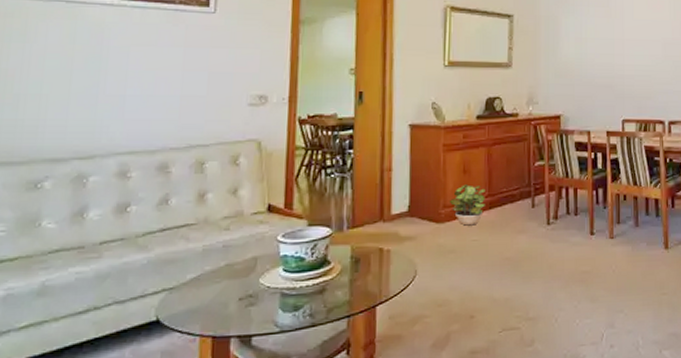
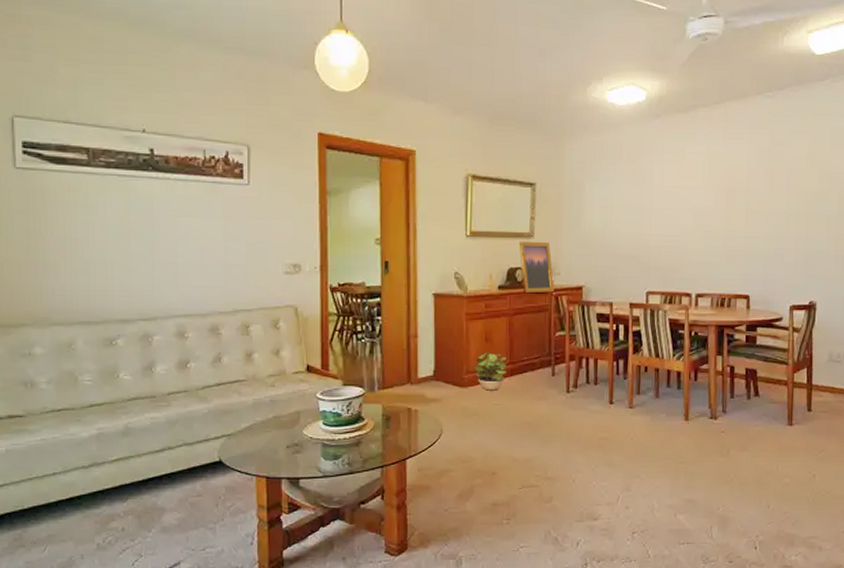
picture frame: none [498,70,533,123] -> present [519,241,555,294]

